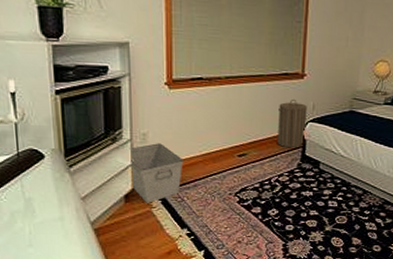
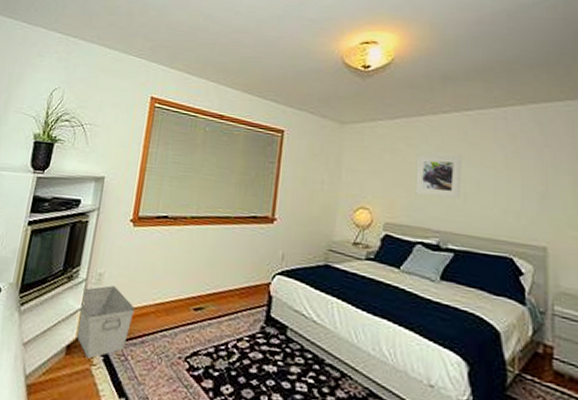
laundry hamper: present [278,98,307,149] -> none [239,245,276,306]

